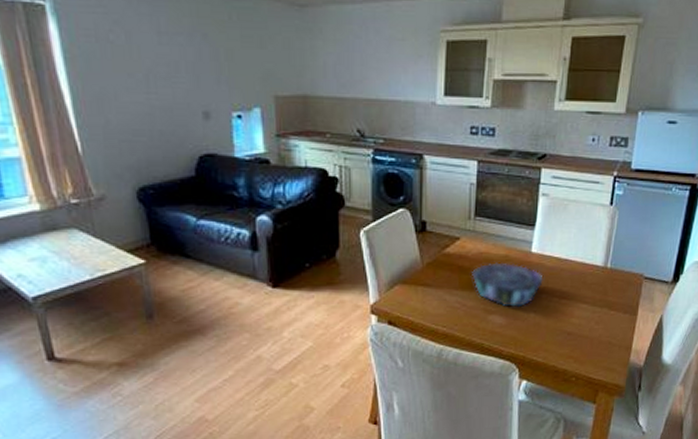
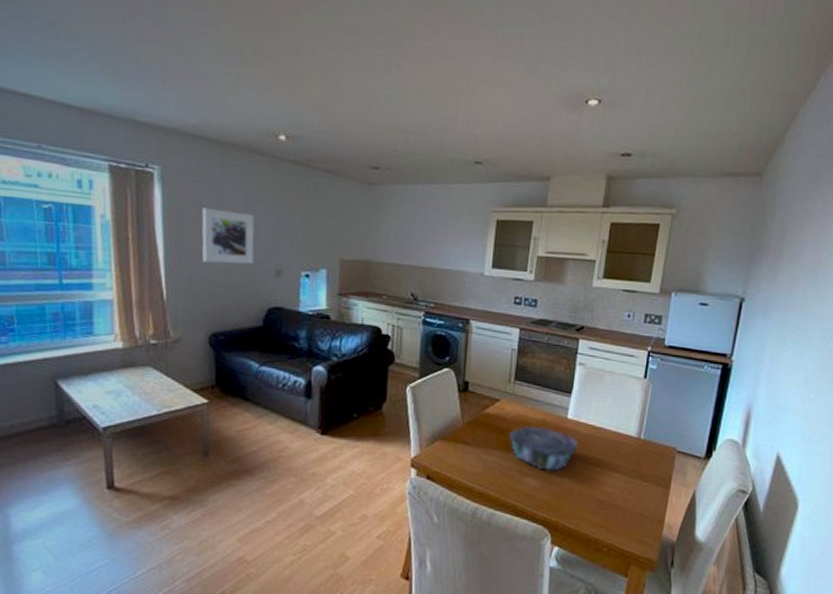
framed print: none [108,44,177,108] -> present [202,207,255,265]

